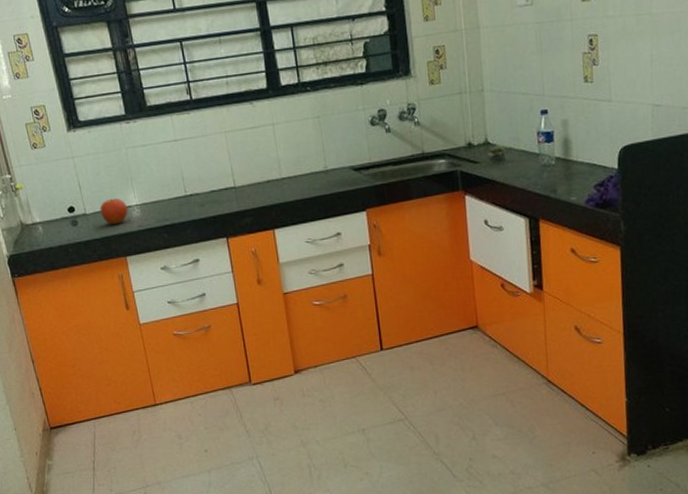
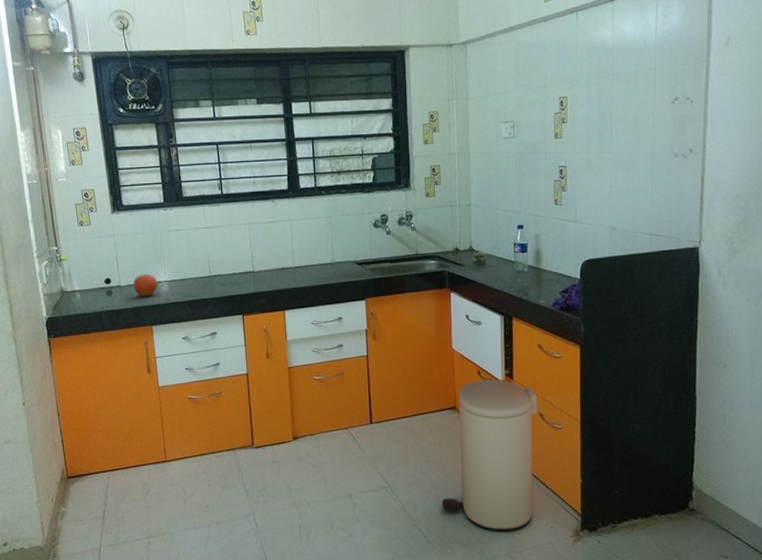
pedal bin: none [467,292,573,461] -> present [442,380,538,532]

